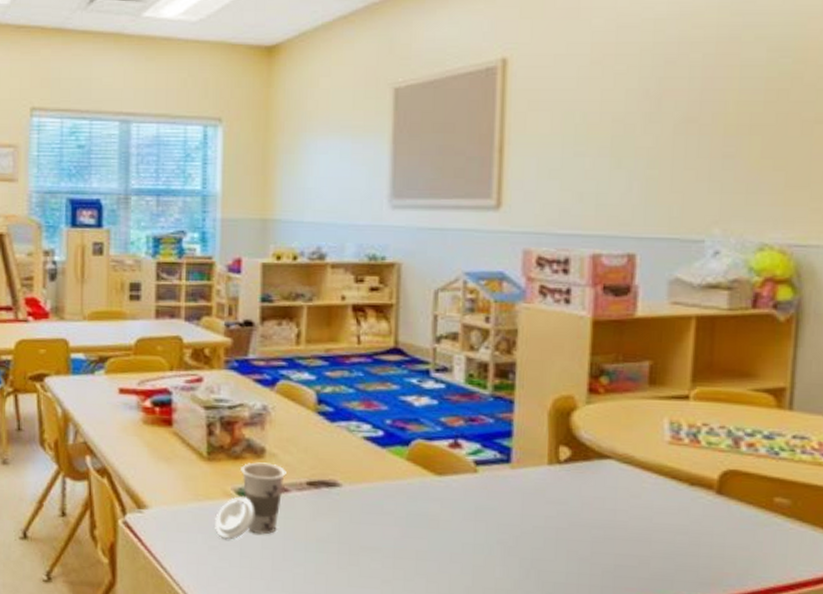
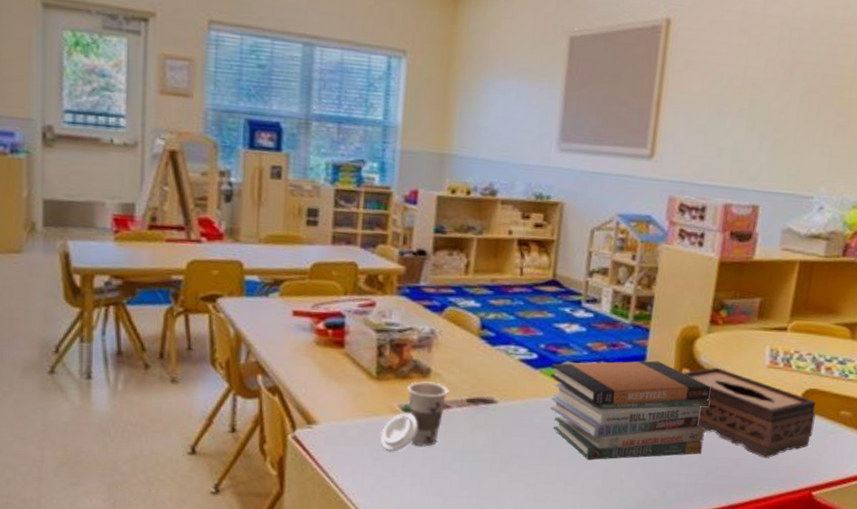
book stack: none [400,437,598,554] -> present [550,360,711,460]
tissue box: none [559,444,741,556] -> present [682,367,816,459]

